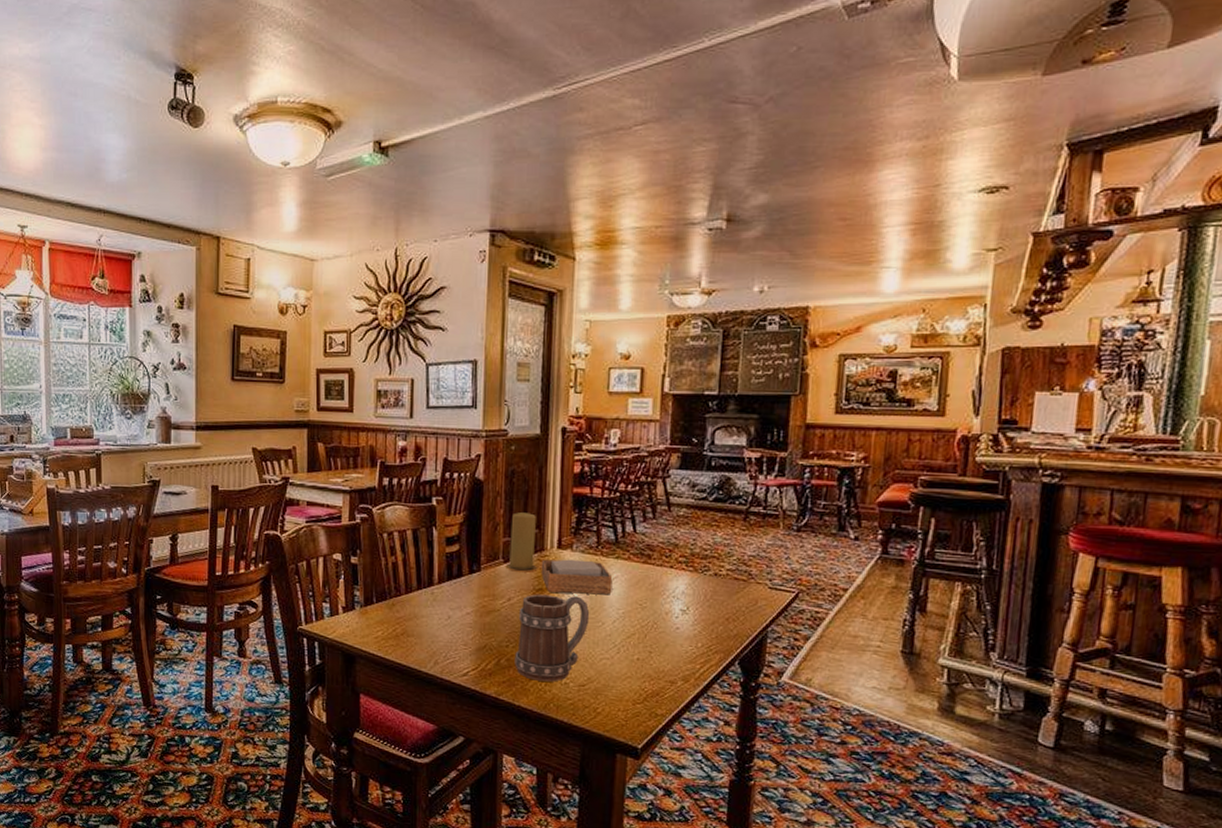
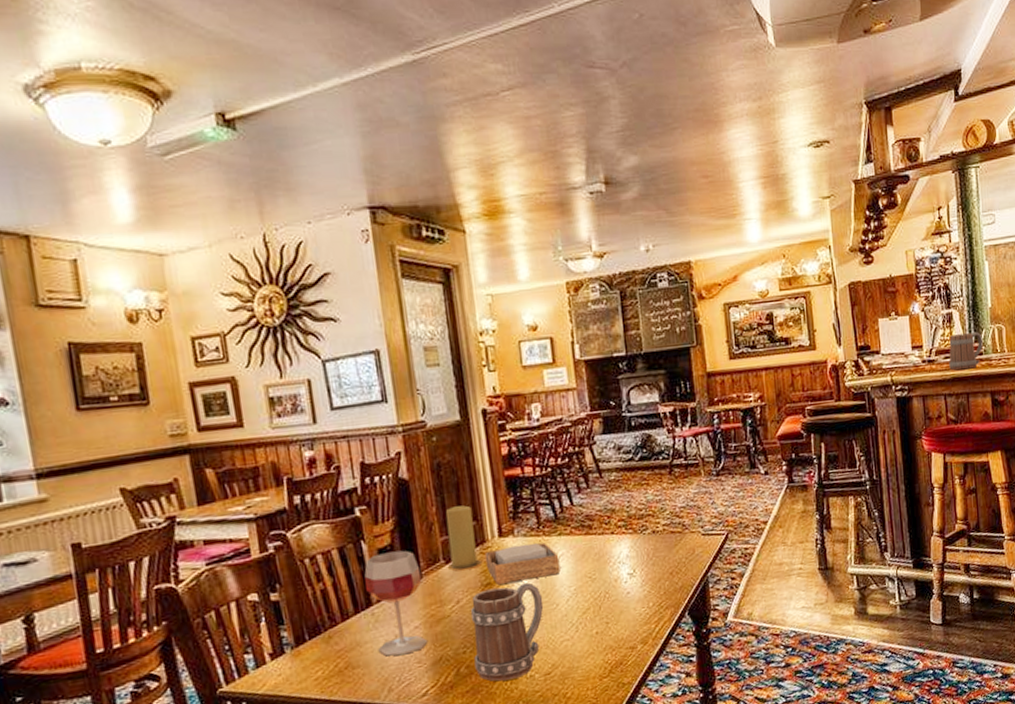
wineglass: none [429,541,480,636] -> present [364,550,428,657]
beer mug: none [1125,422,1184,465] -> present [949,332,984,371]

